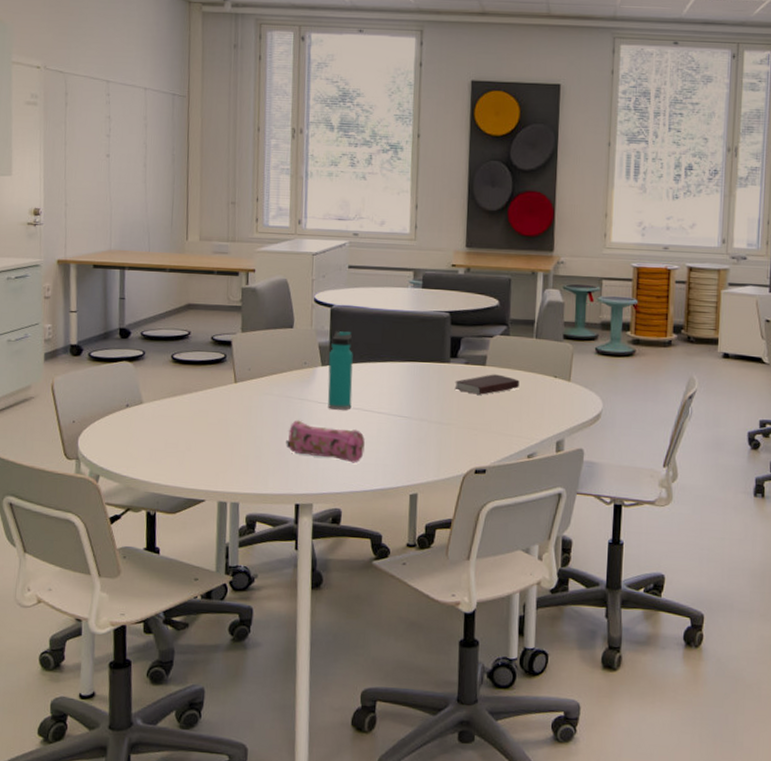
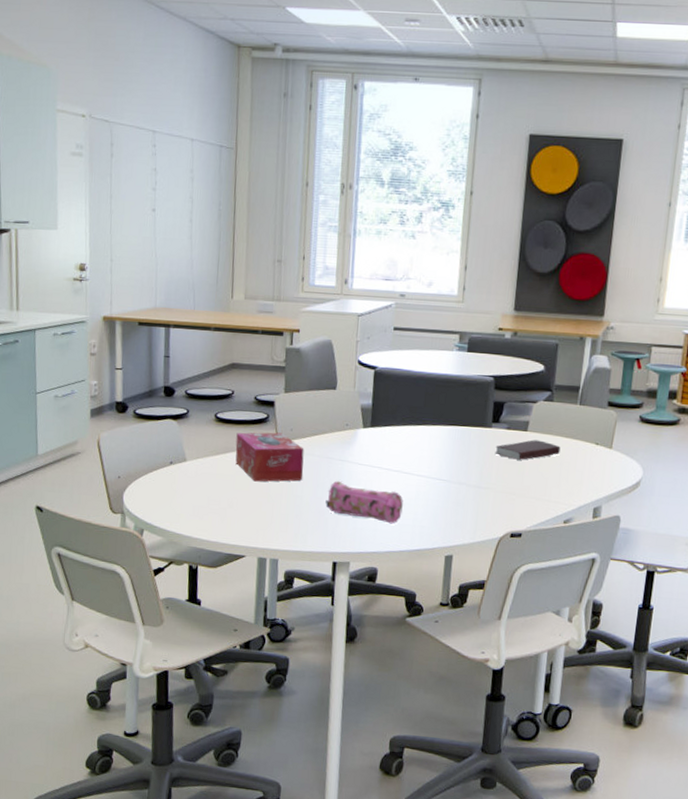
tissue box: none [193,372,263,423] -> present [235,432,305,482]
water bottle: present [327,330,353,410] -> none [368,392,395,472]

